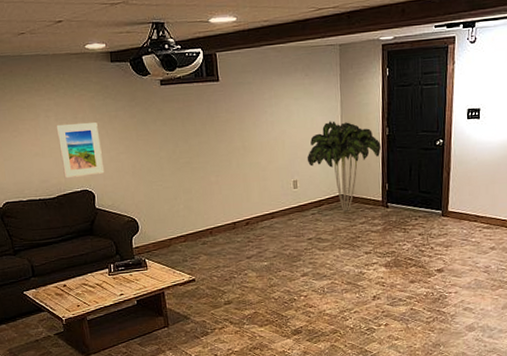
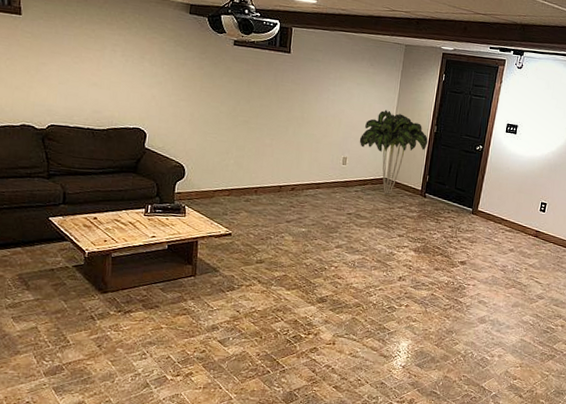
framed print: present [56,122,105,178] -> none [118,60,164,116]

